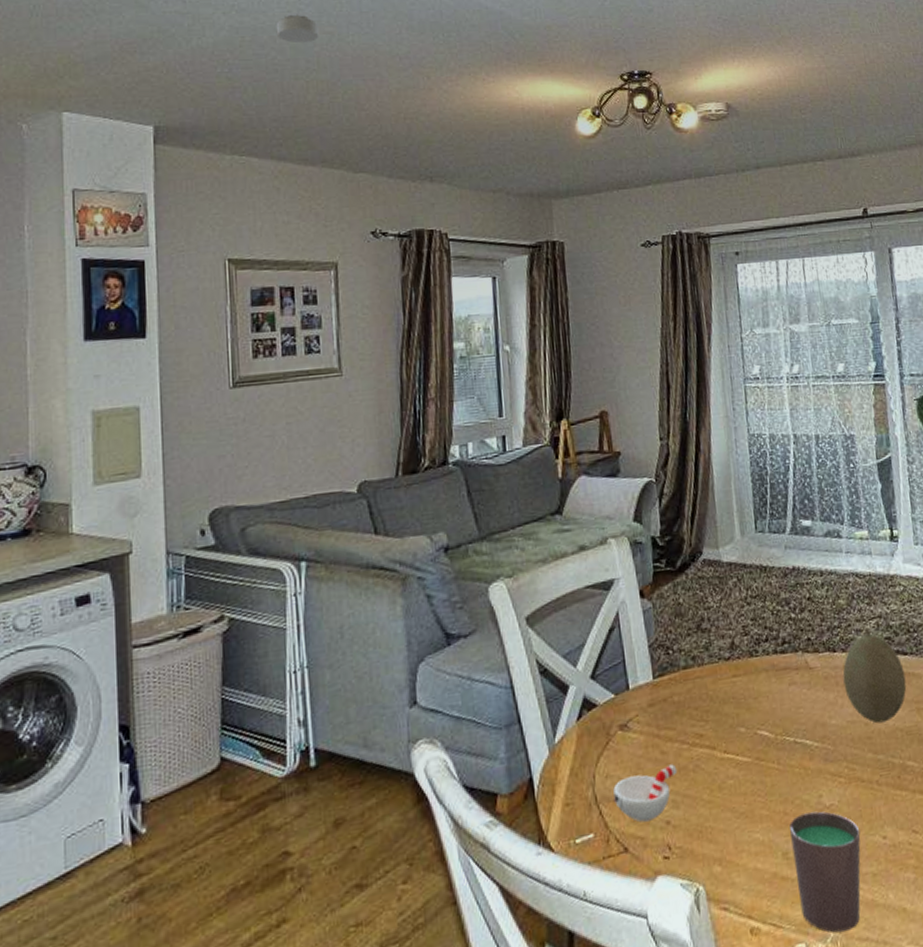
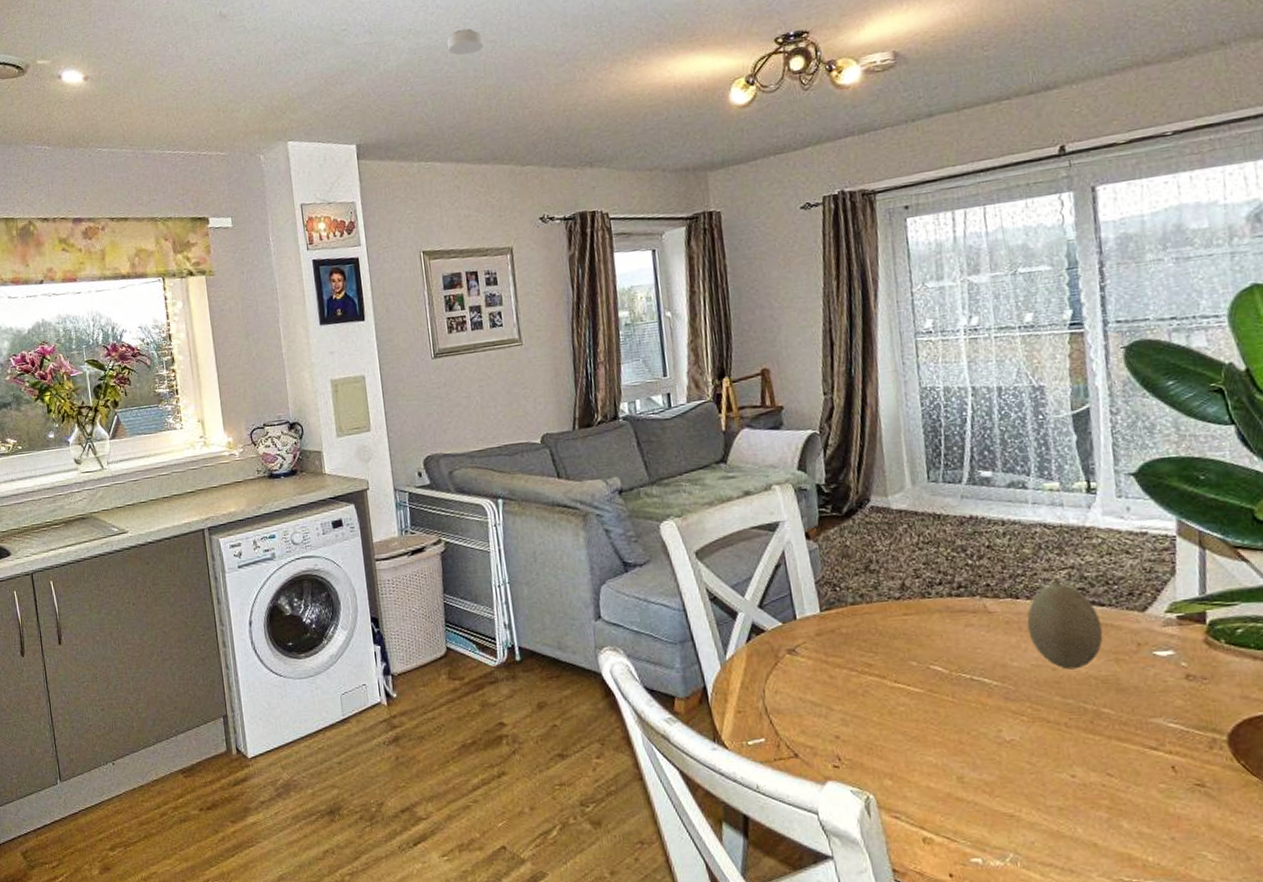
cup: present [613,764,678,823] -> none [782,688,846,734]
cup: present [789,811,861,933] -> none [965,744,1046,854]

